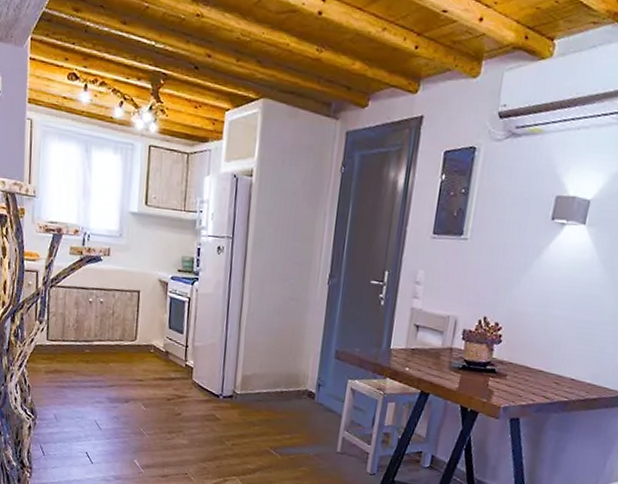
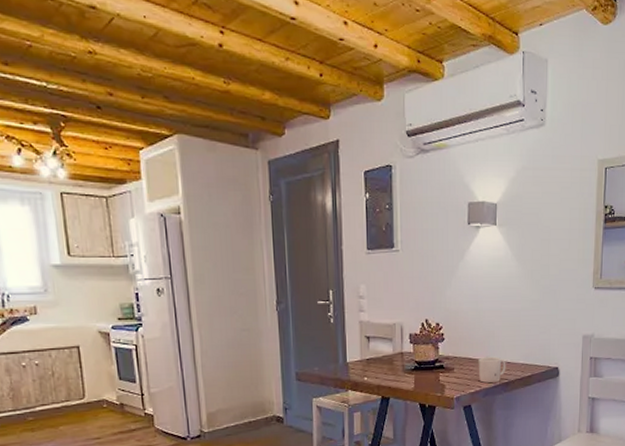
mug: none [533,368,570,400] -> present [478,356,506,384]

